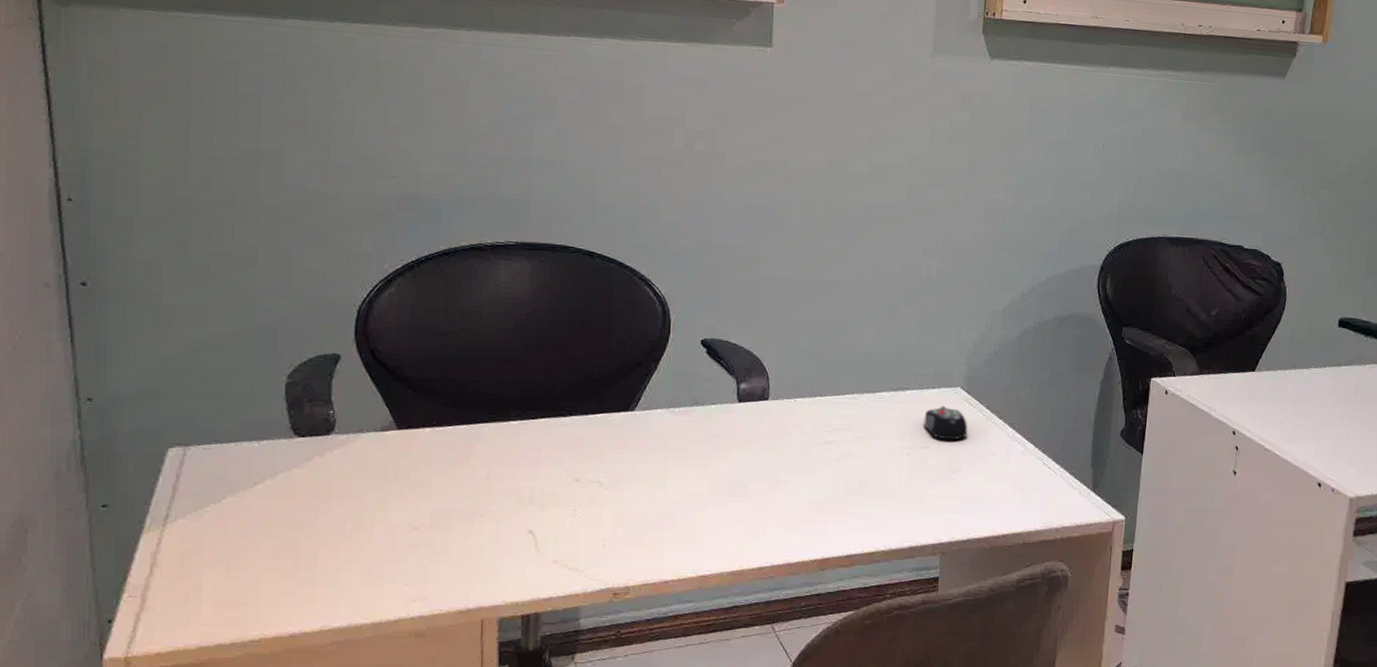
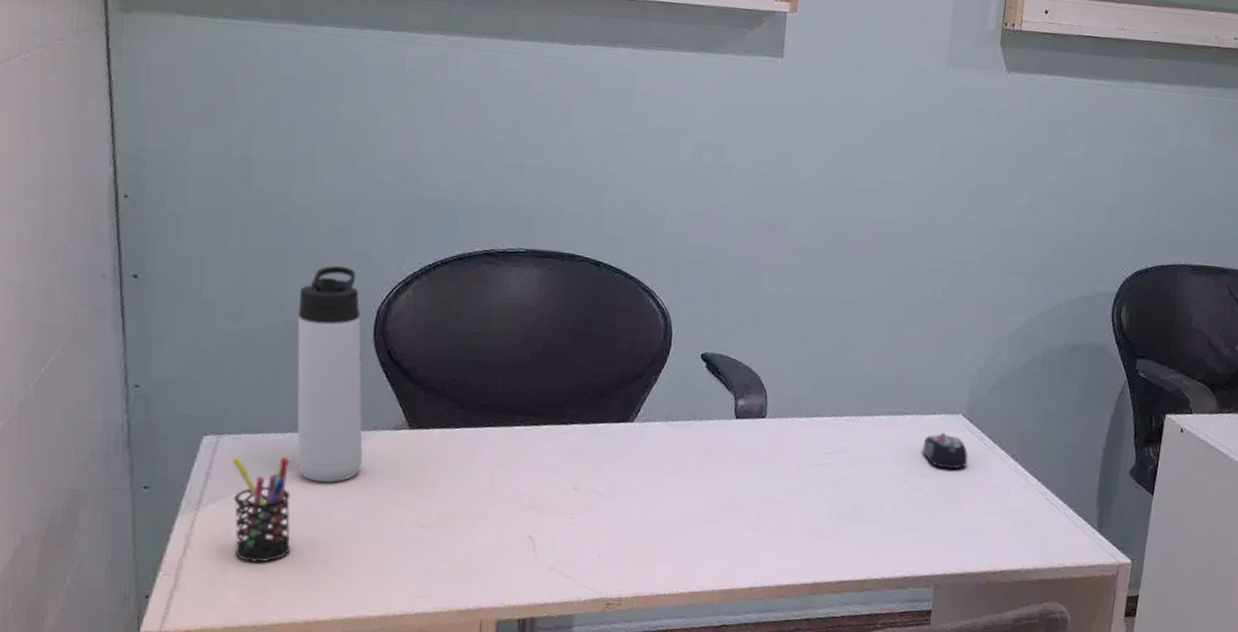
pen holder: none [202,466,272,577] -> present [232,457,291,563]
thermos bottle: none [270,265,348,489] -> present [296,266,363,483]

